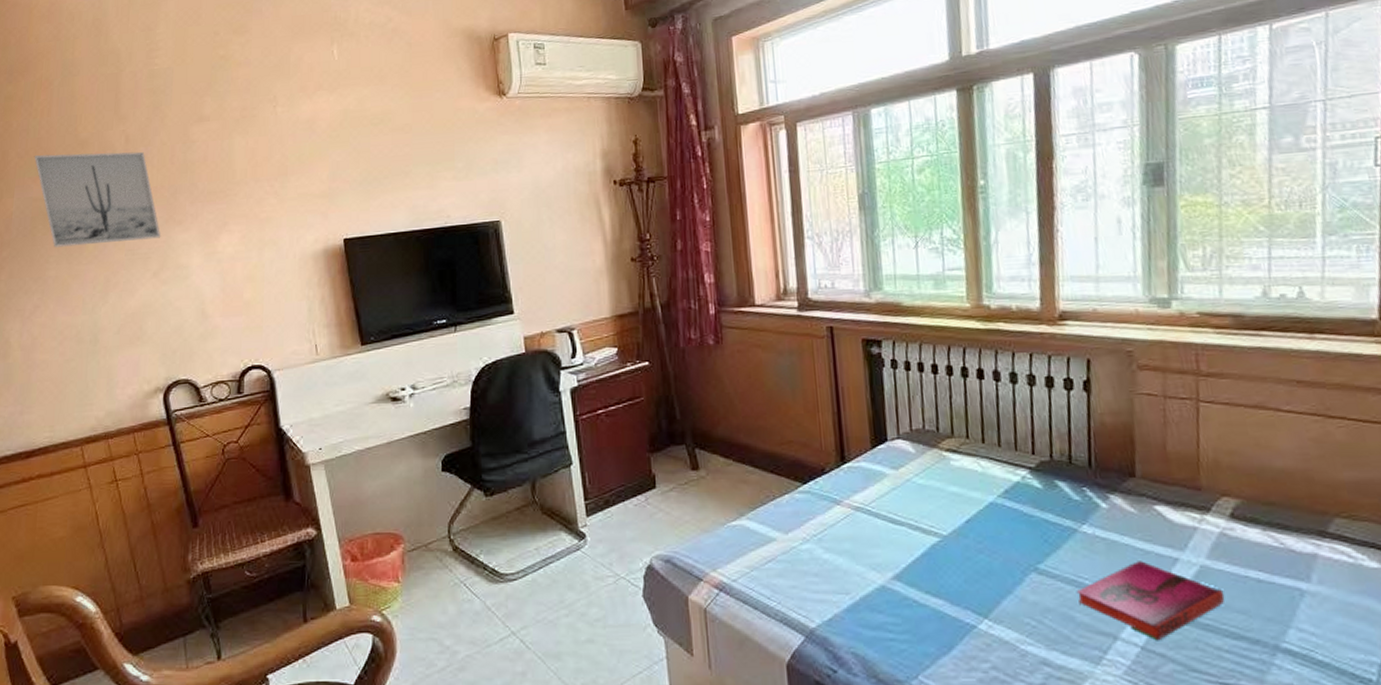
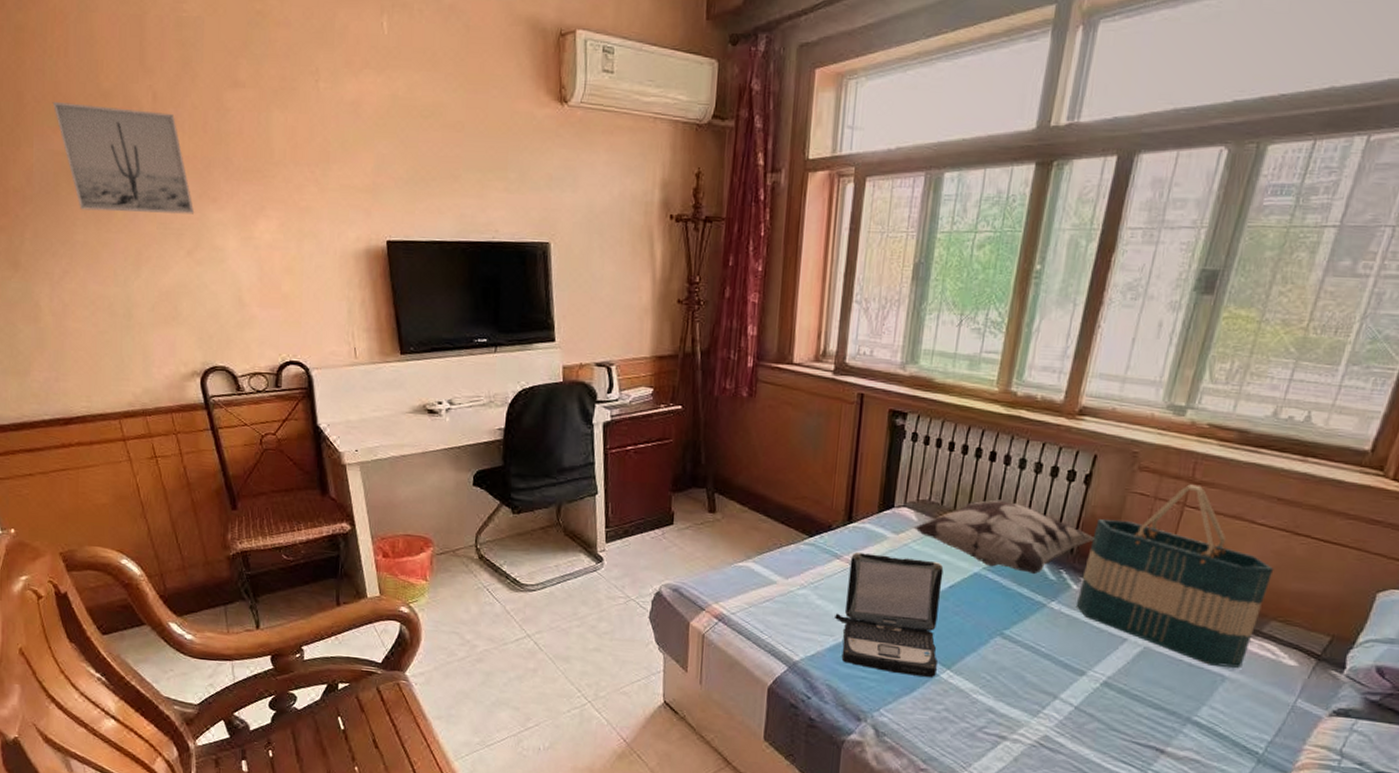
laptop: none [846,494,974,631] -> present [835,552,944,677]
decorative pillow: none [912,419,1111,497] -> present [913,499,1094,575]
hardback book: present [1076,561,1225,641] -> none [1031,637,1158,704]
tote bag: none [1108,377,1319,579] -> present [1076,484,1274,668]

